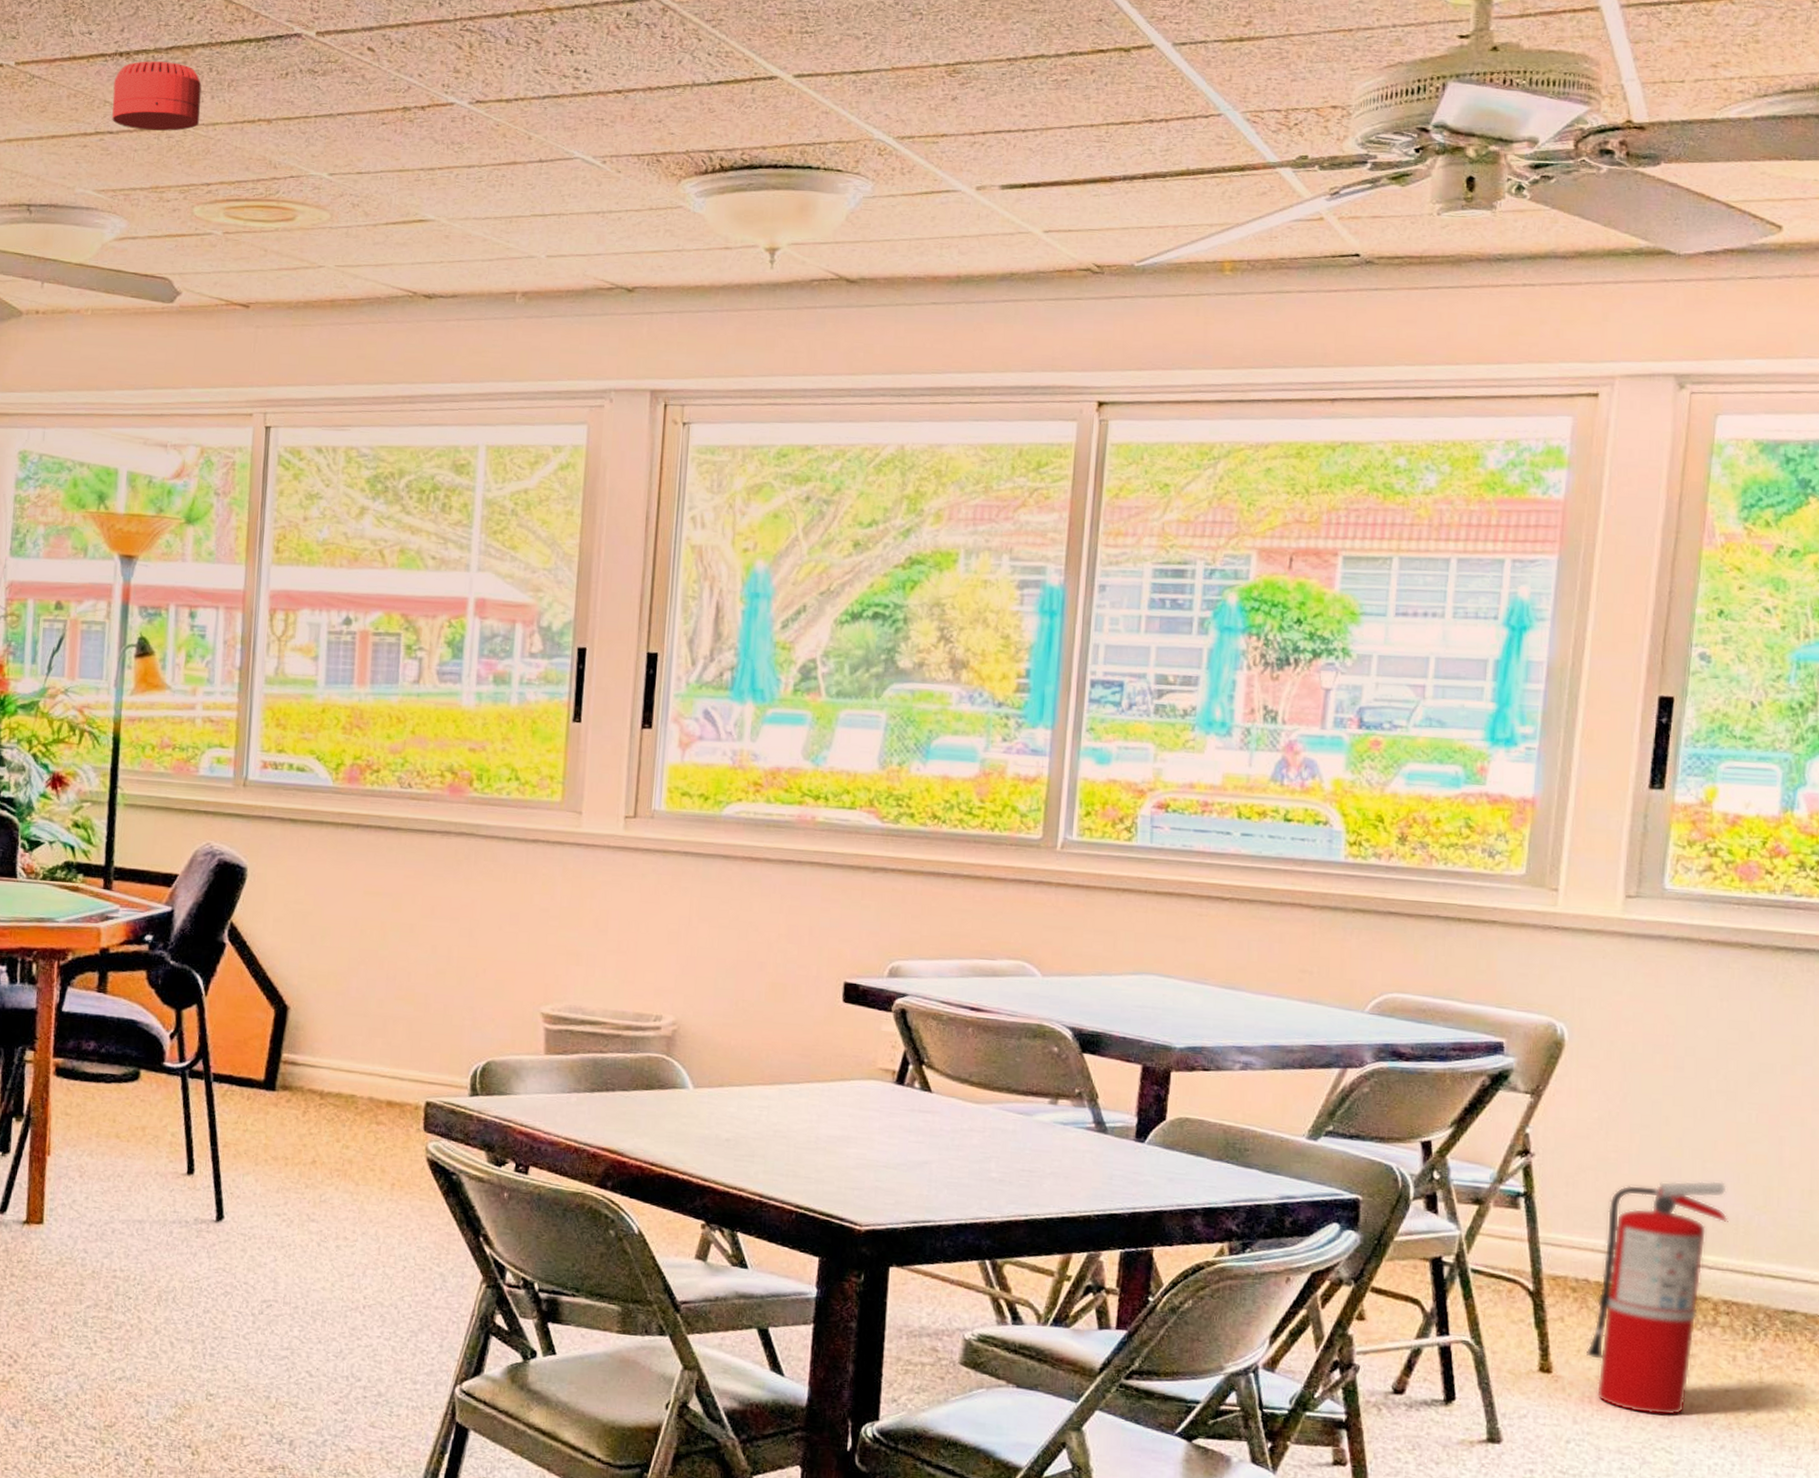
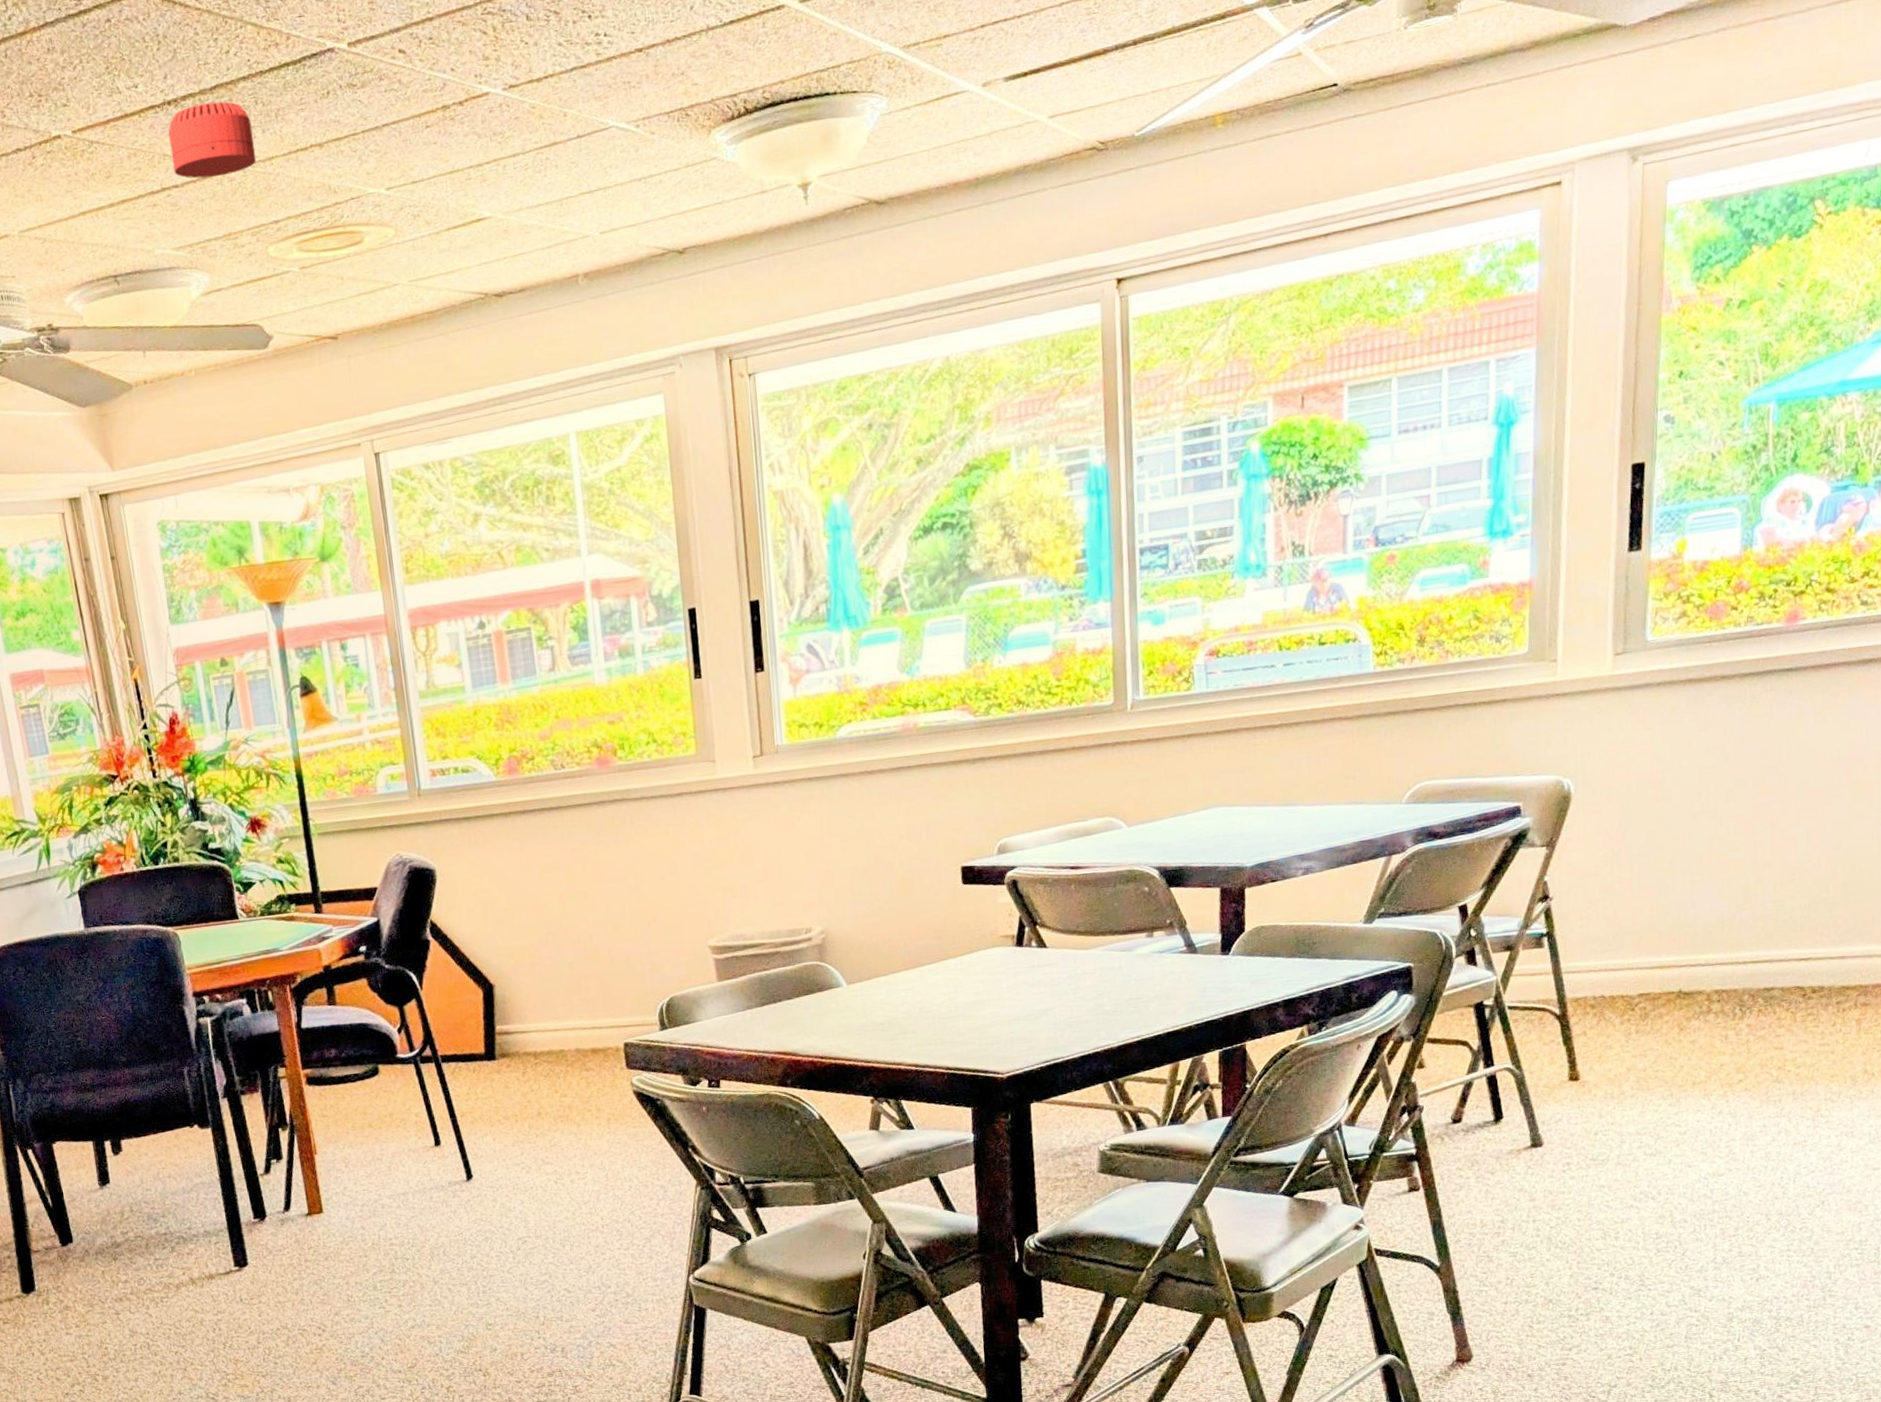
fire extinguisher: present [1586,1180,1728,1416] -> none [1606,890,1716,1099]

